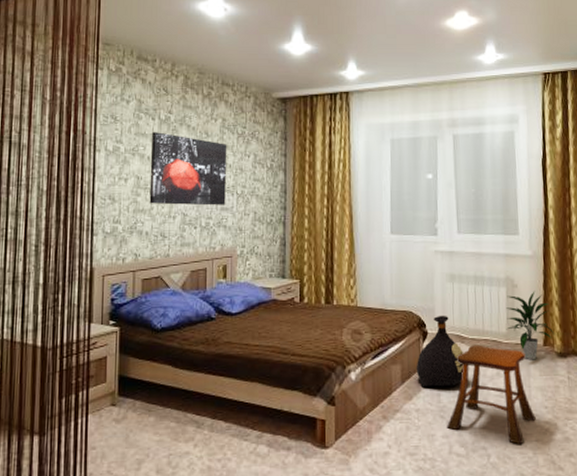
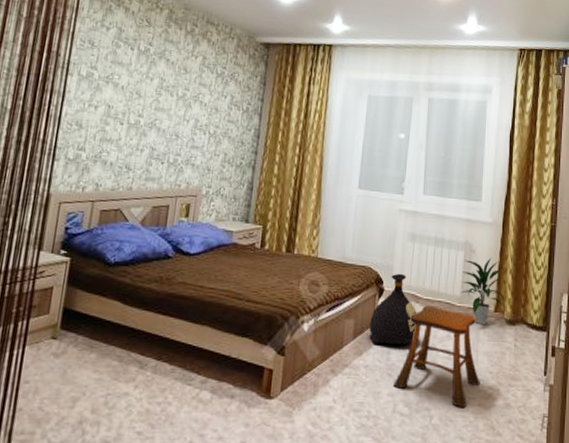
wall art: present [149,132,227,206] -> none [118,62,205,144]

